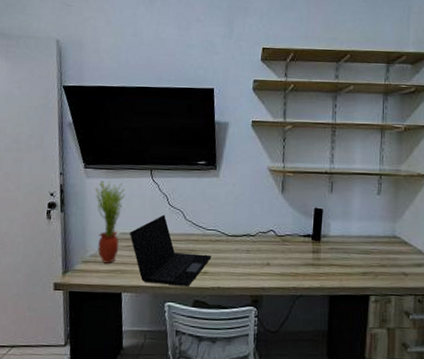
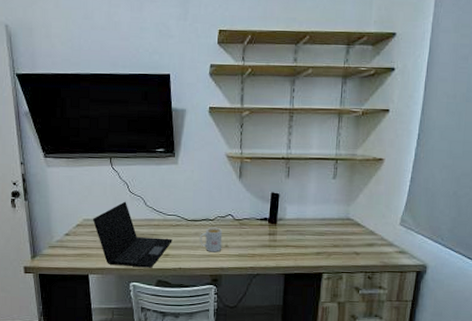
potted plant: present [94,180,126,263] -> none [56,169,87,248]
mug: none [240,244,264,271] -> present [200,228,223,253]

